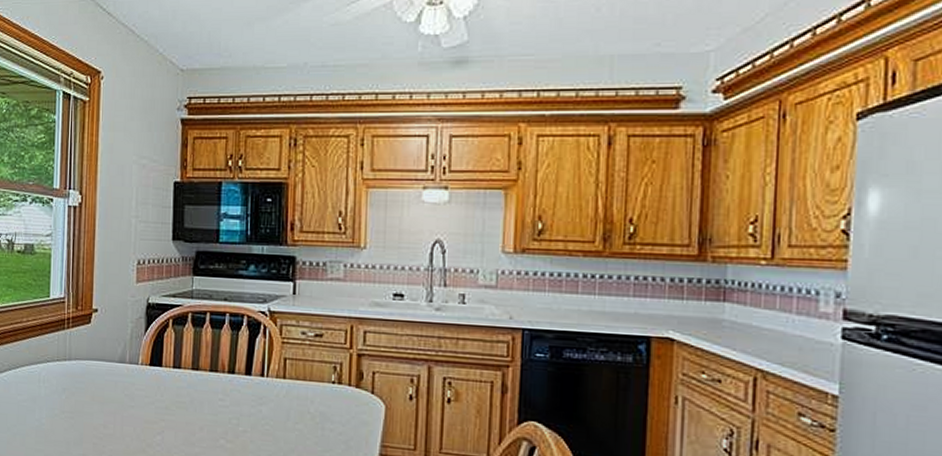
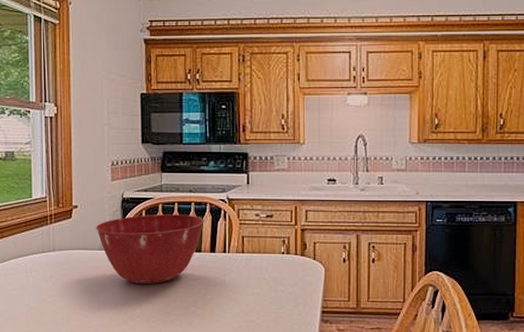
mixing bowl: none [116,324,240,408] -> present [96,214,204,285]

